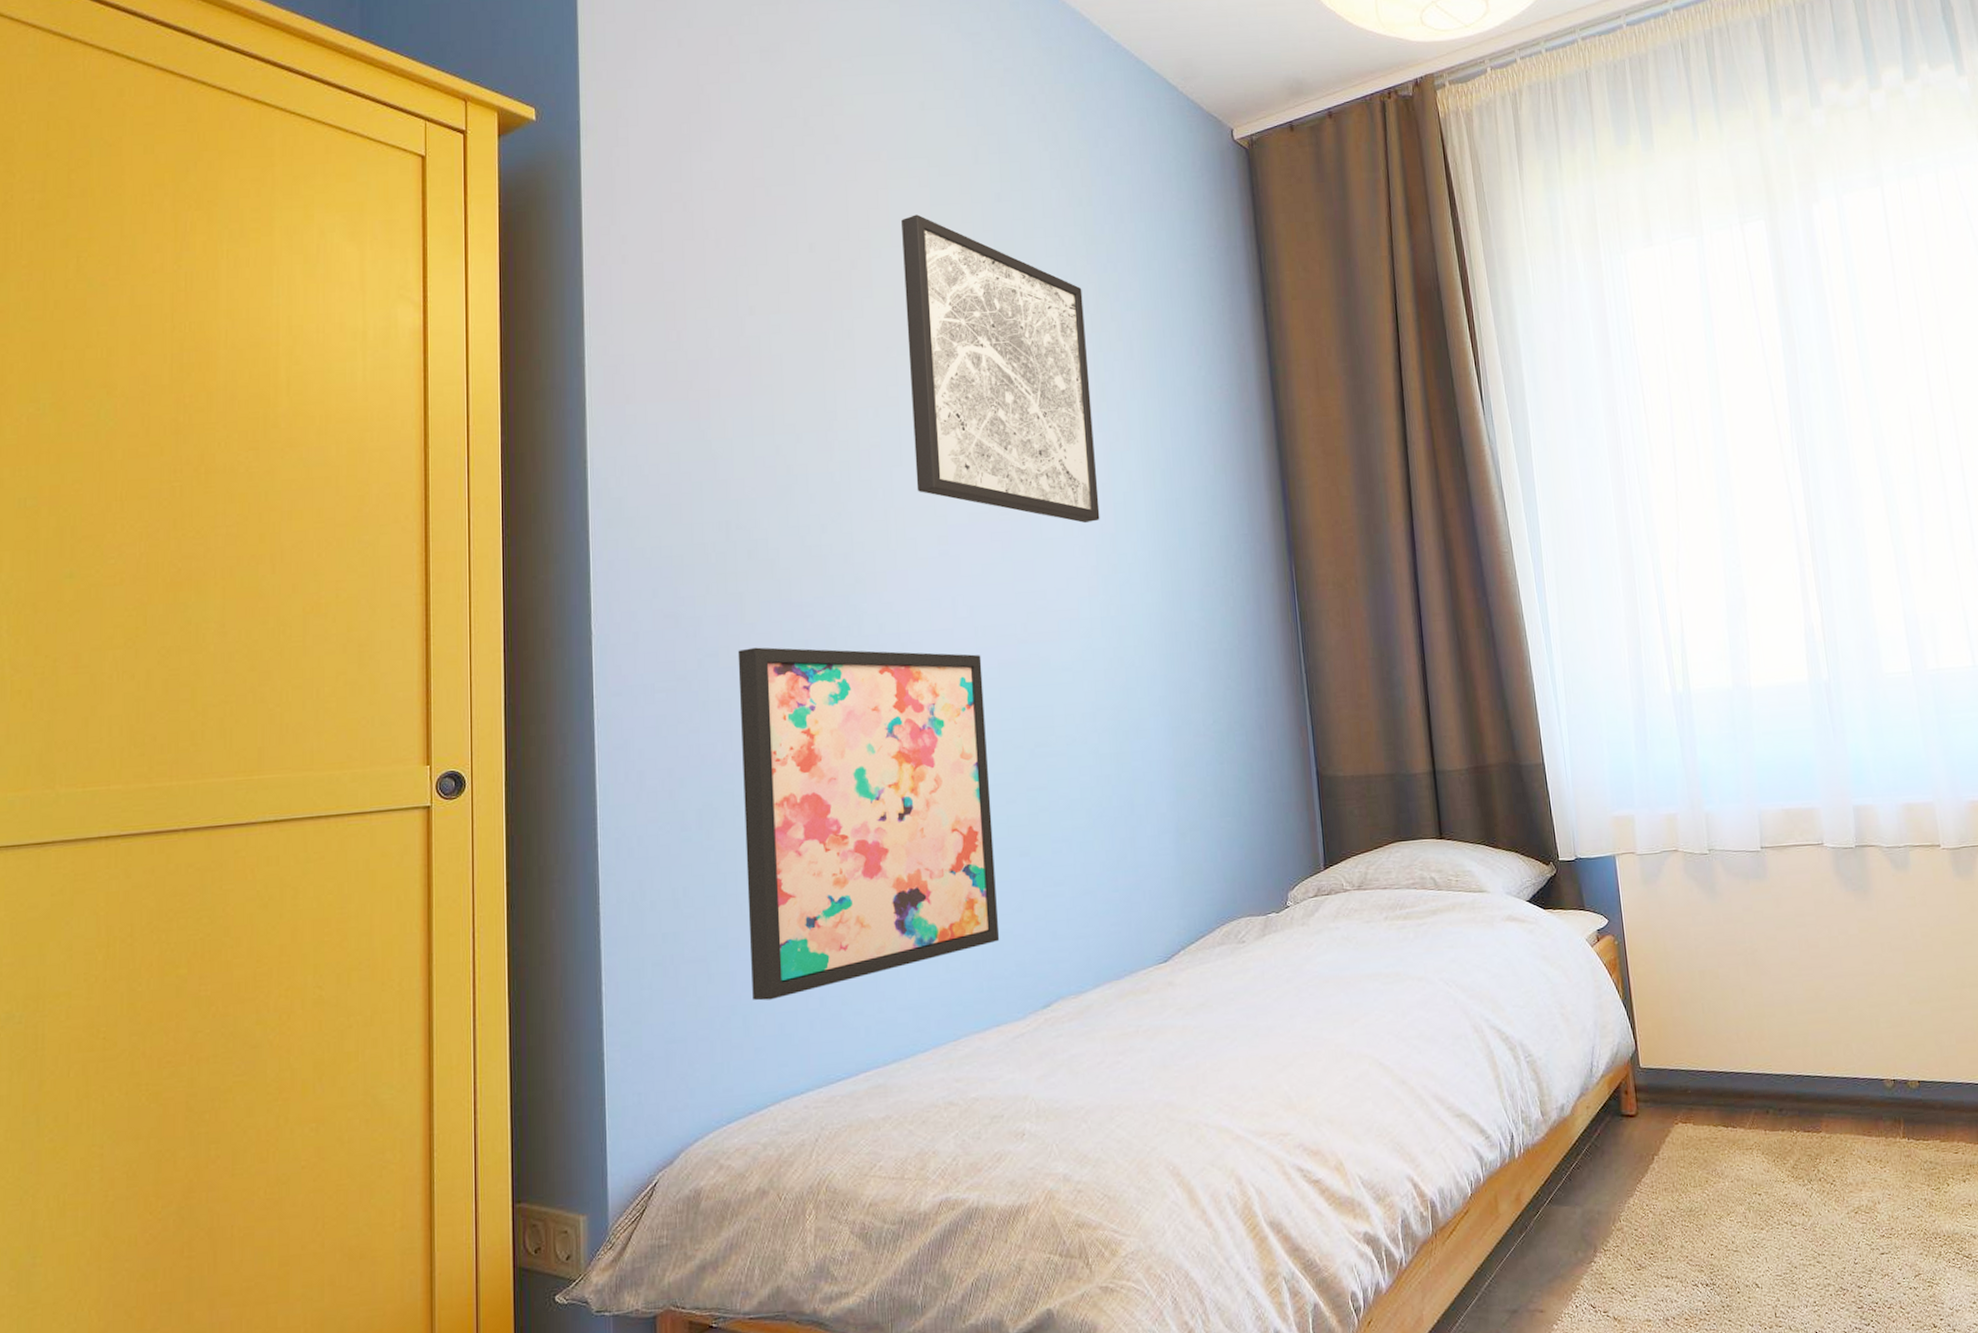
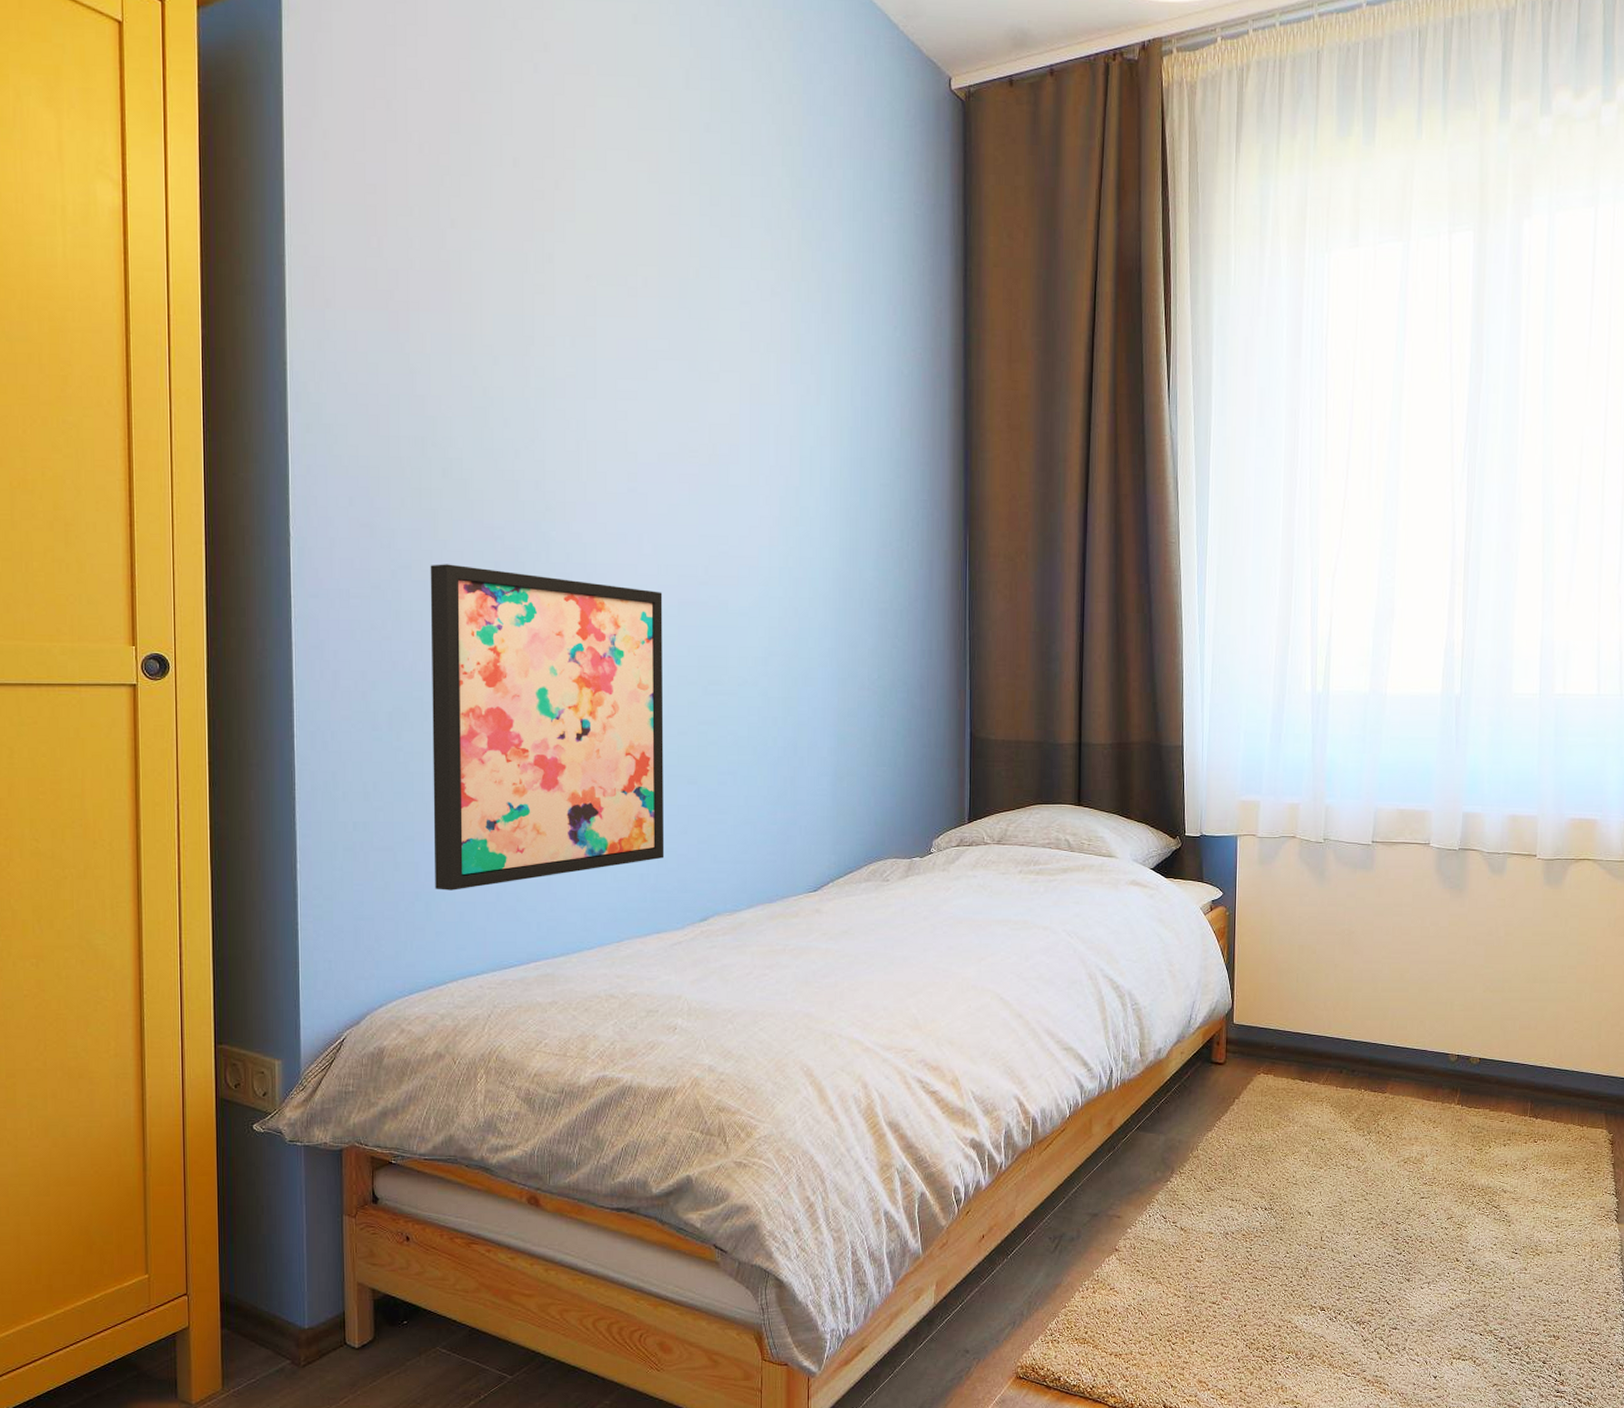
wall art: present [901,214,1100,524] -> none [608,137,786,474]

